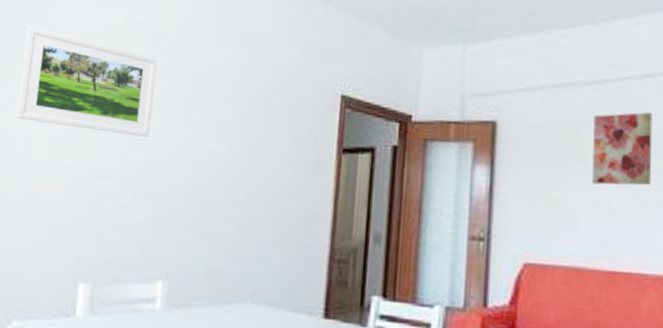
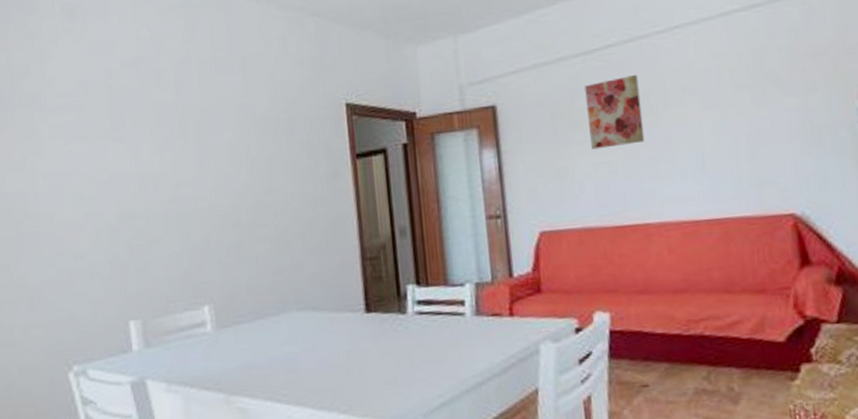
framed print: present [15,26,157,138] -> none [24,83,168,176]

